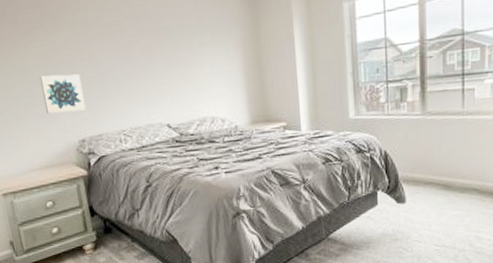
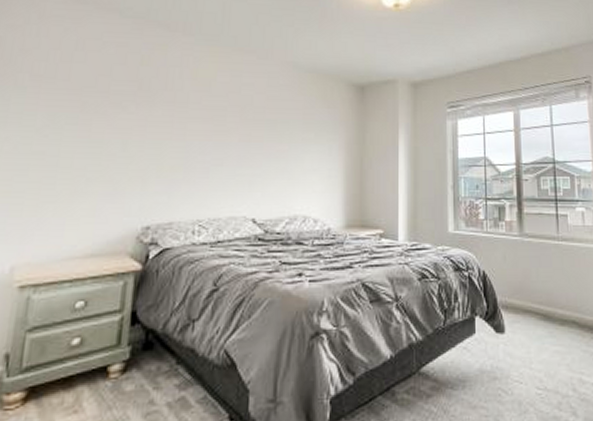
wall art: present [39,74,86,114] -> none [112,151,164,193]

